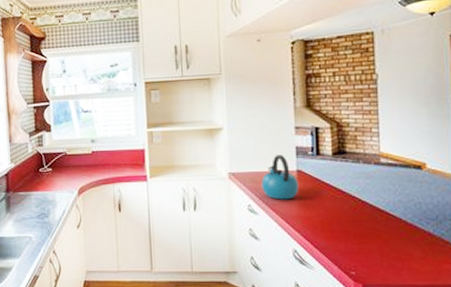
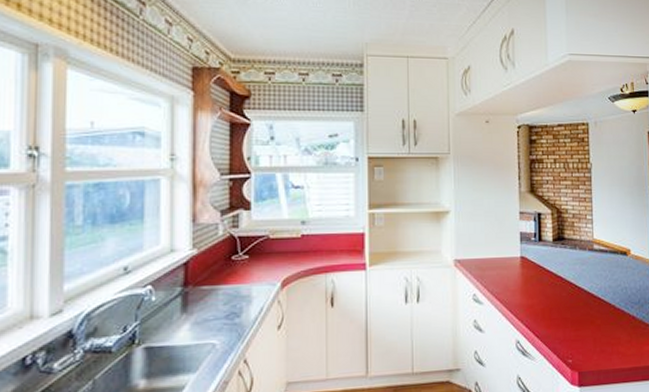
kettle: present [261,155,299,200] -> none [487,240,523,288]

